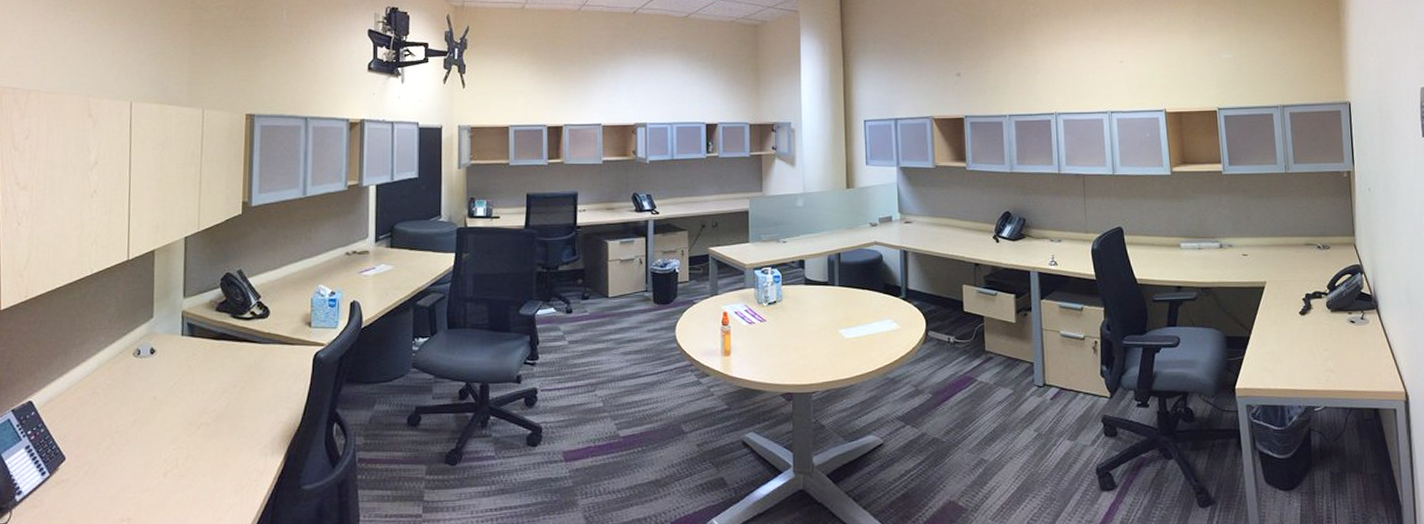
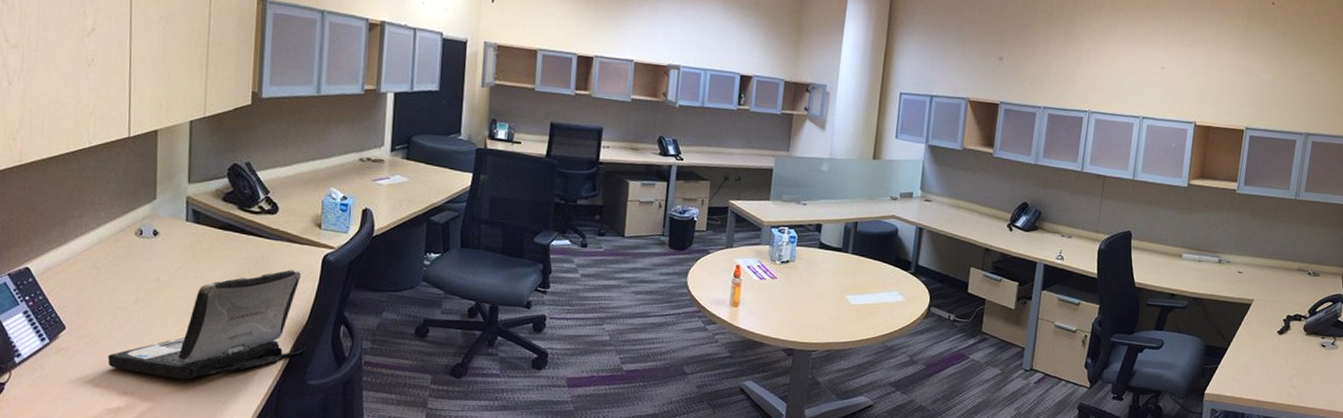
laptop: none [105,372,301,500] -> present [107,270,307,380]

